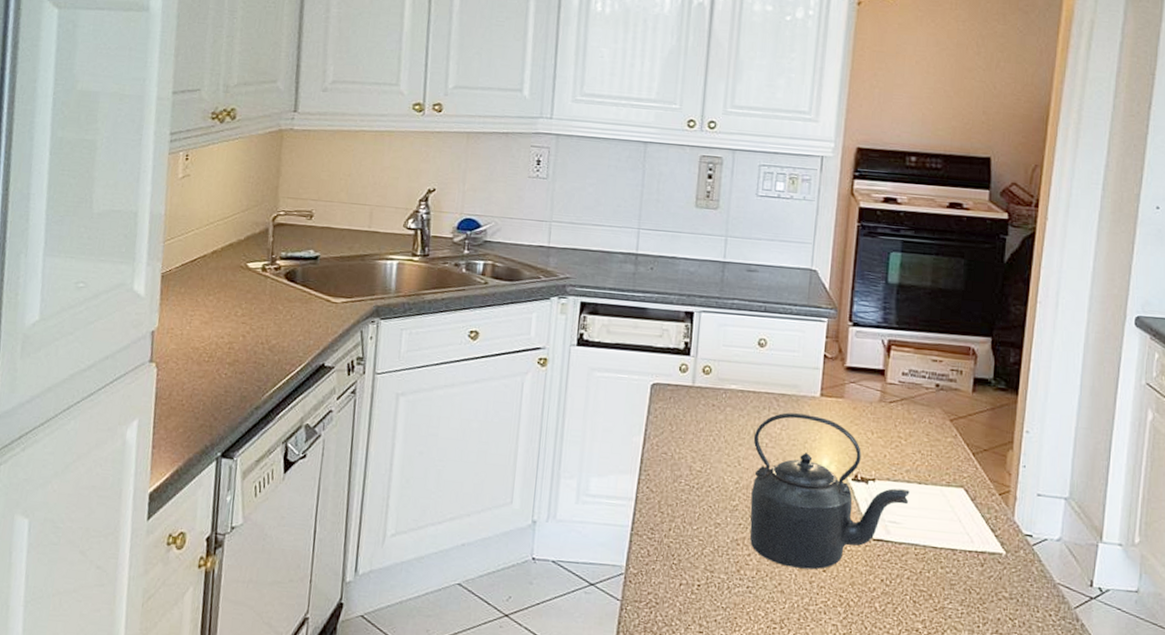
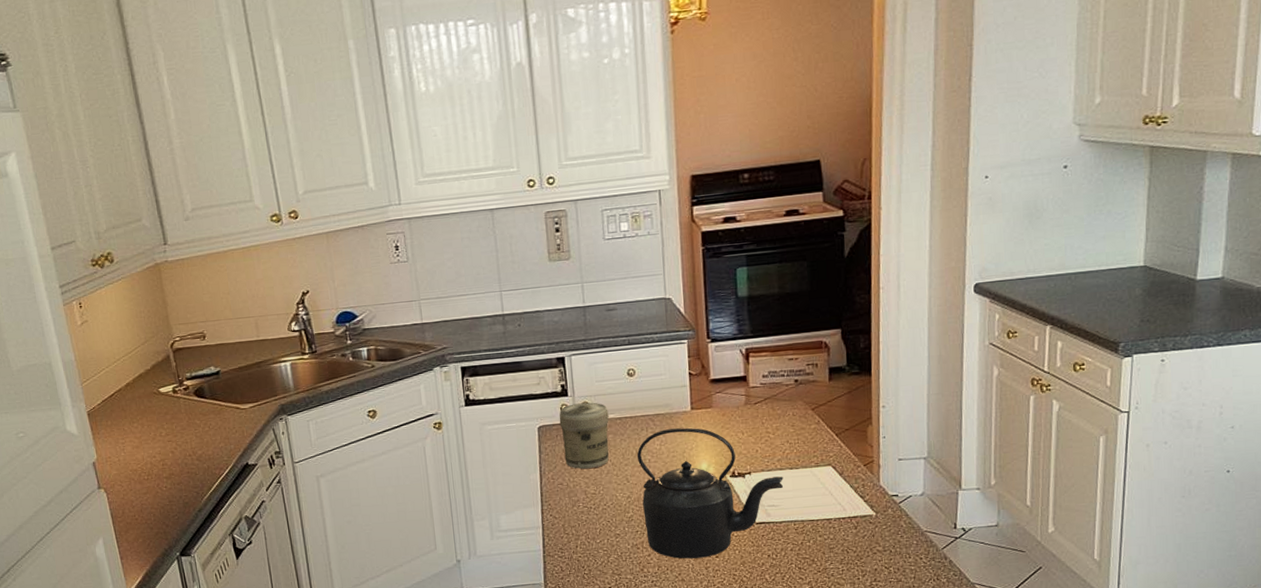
jar: none [674,365,731,442] -> present [559,402,609,470]

